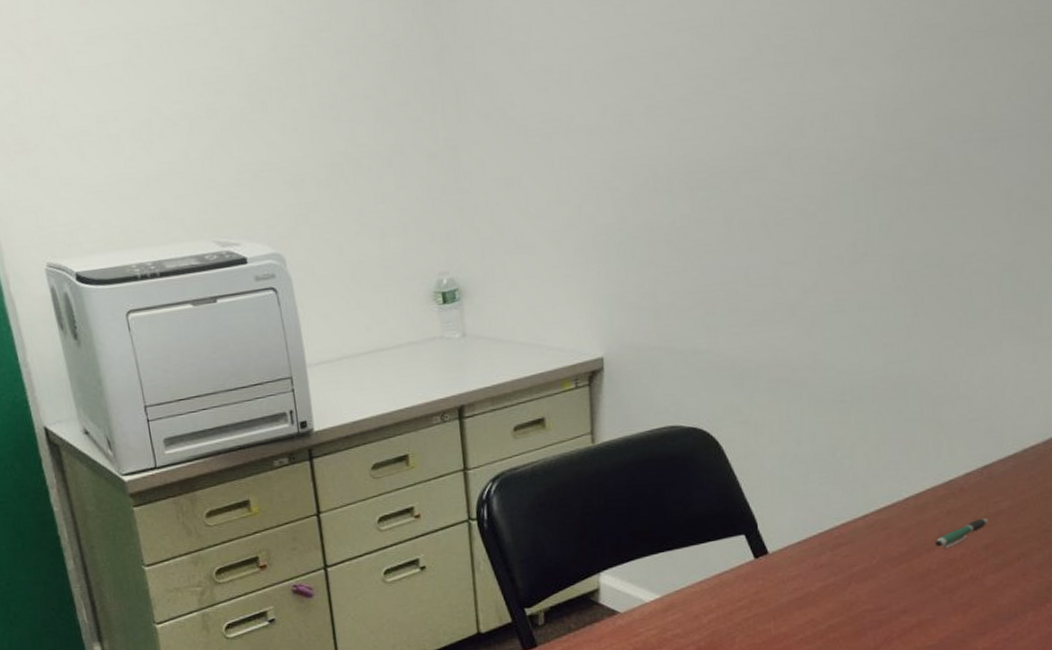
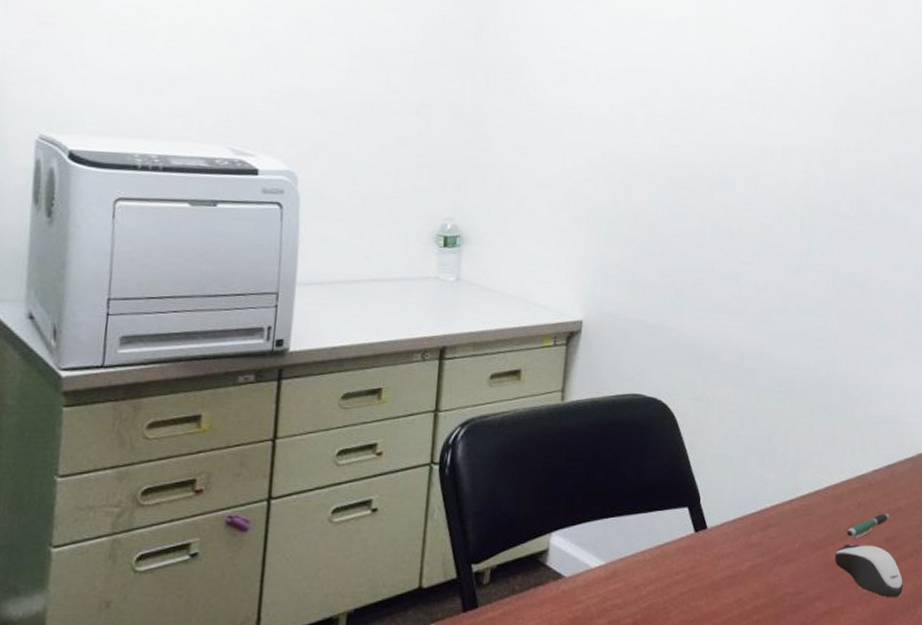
computer mouse: none [921,553,1008,606] -> present [834,544,903,598]

